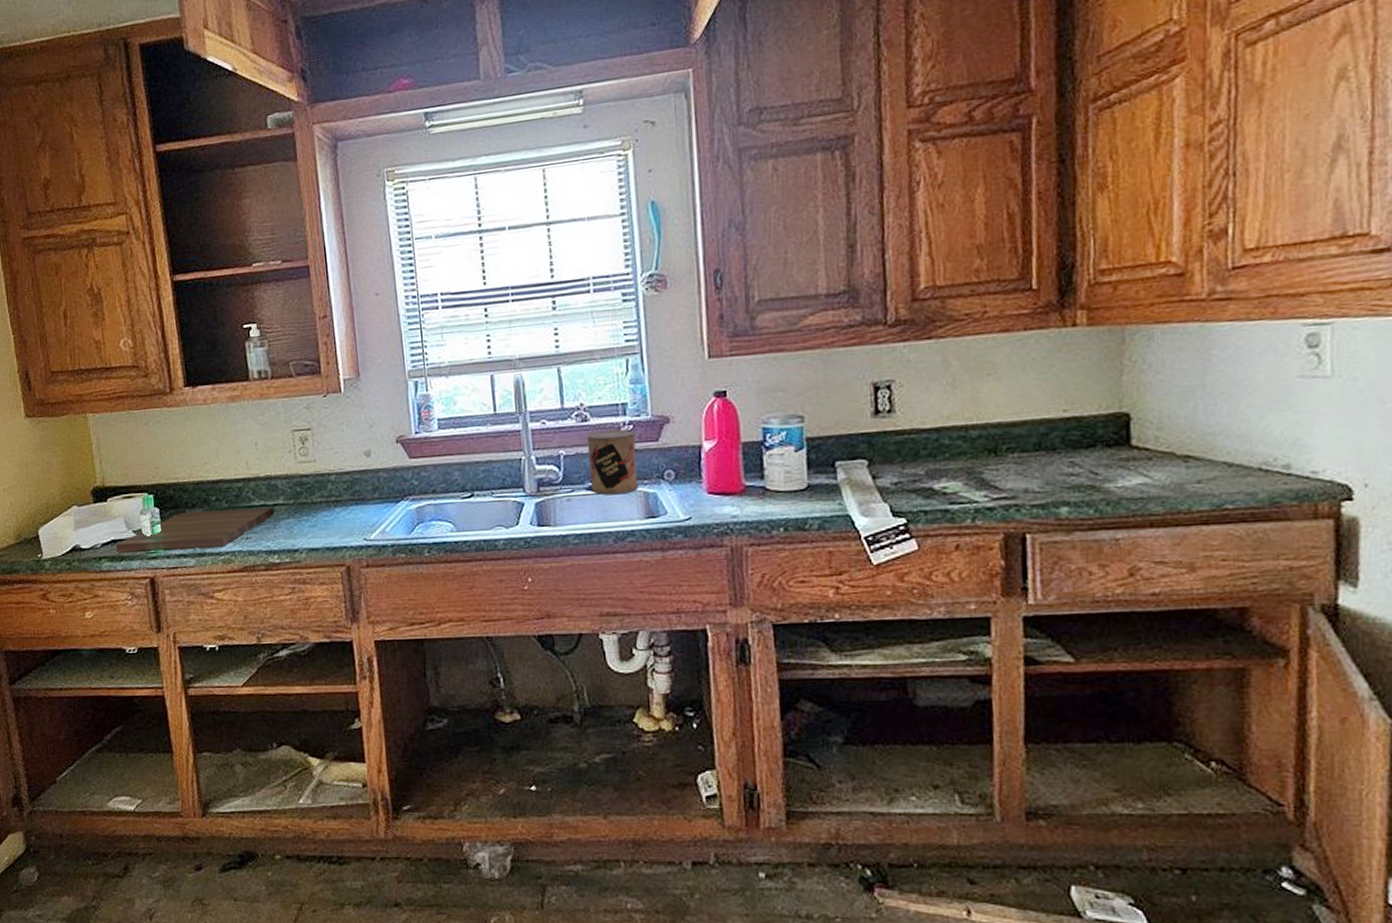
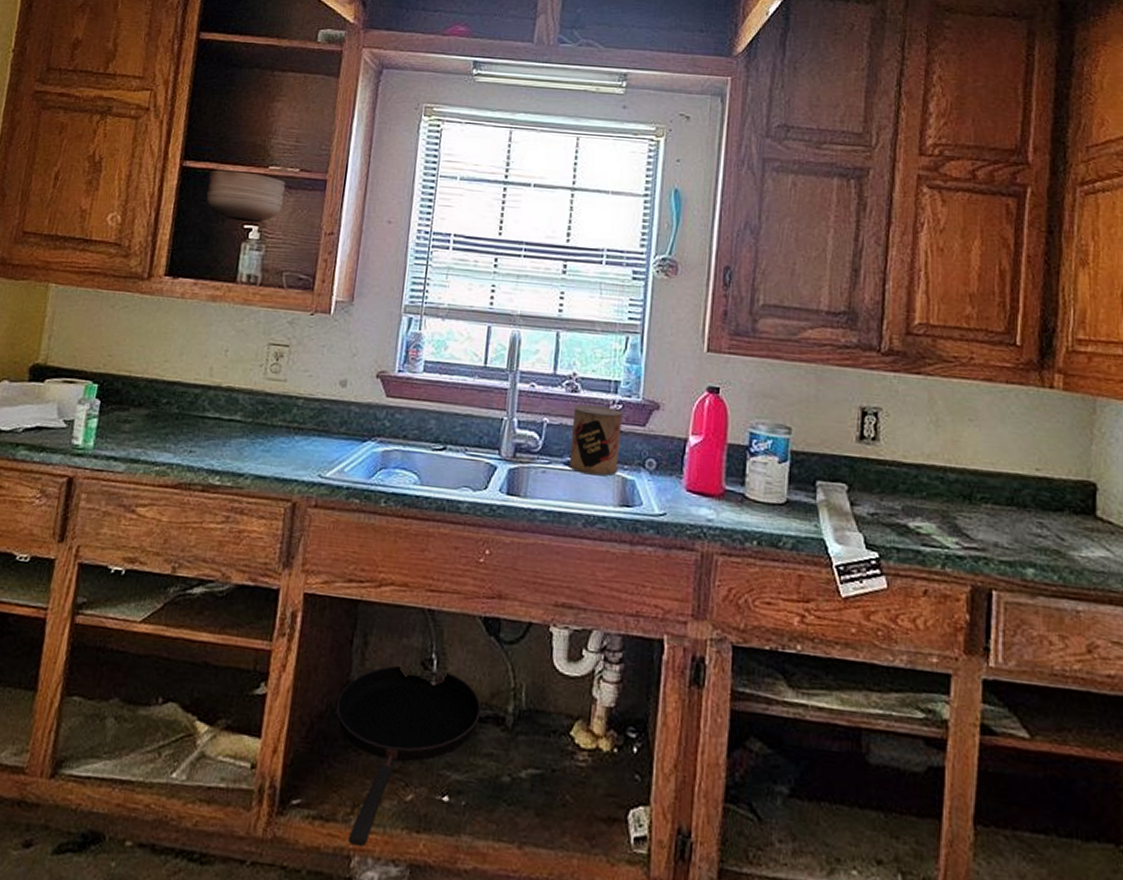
cutting board: present [115,506,275,553] -> none [38,409,229,456]
bowl: none [199,273,275,323] -> present [206,169,287,223]
frying pan: none [422,686,551,835] -> present [335,665,482,848]

